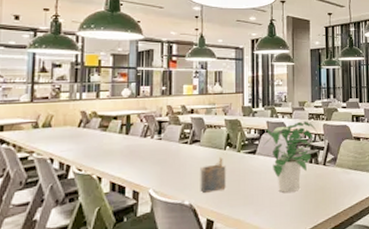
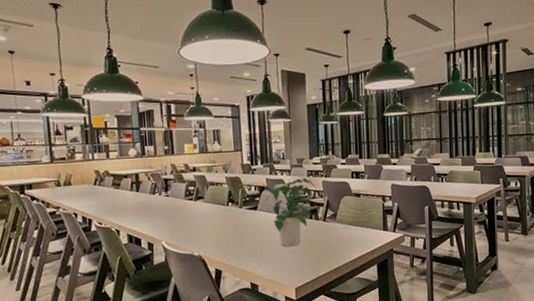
napkin holder: present [200,157,226,193] -> none [206,213,231,245]

